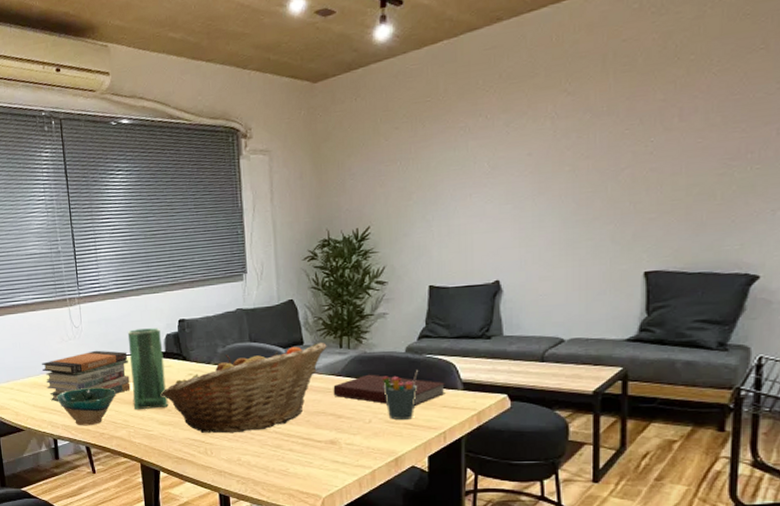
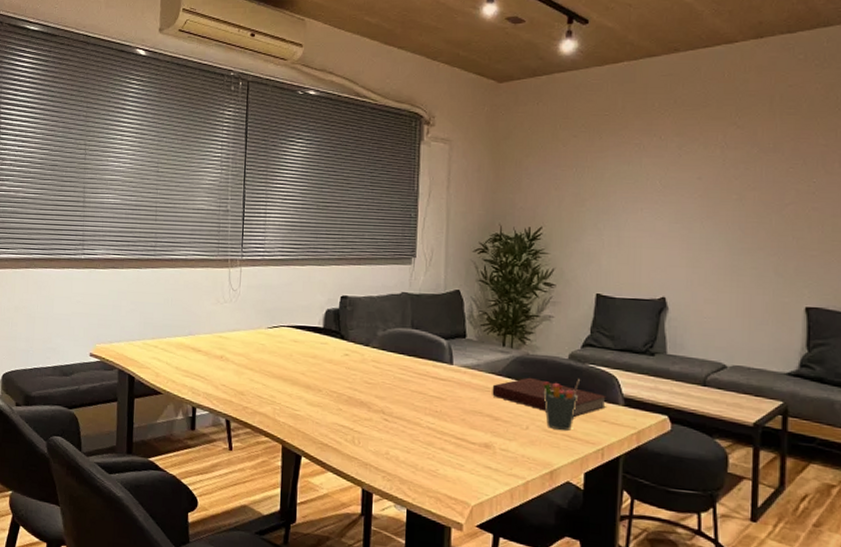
book stack: present [41,350,131,402] -> none [191,317,284,367]
bowl: present [56,387,117,426] -> none [202,355,267,398]
vase: present [127,328,168,410] -> none [282,300,321,387]
fruit basket: present [161,342,327,434] -> none [314,337,490,424]

